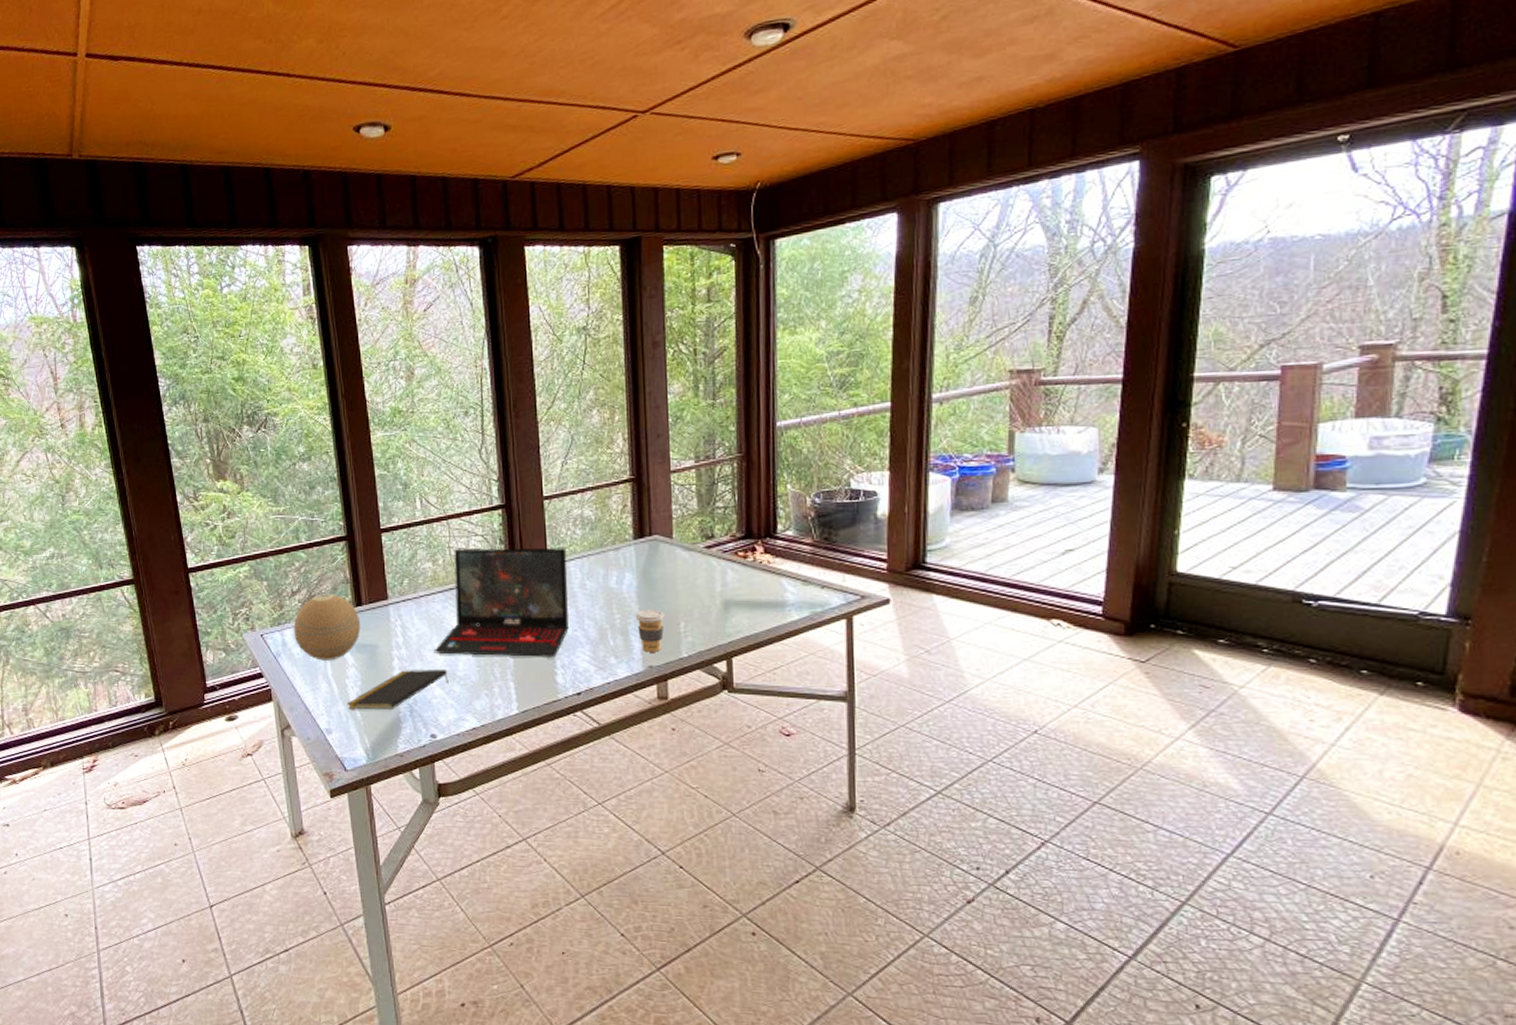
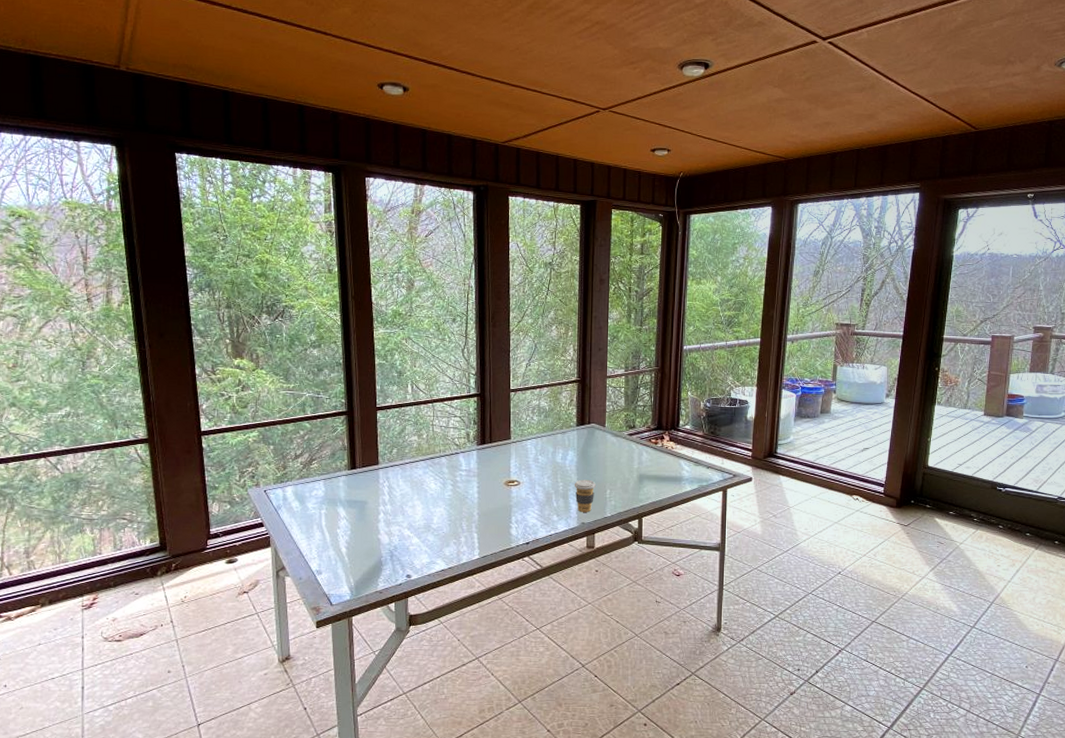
decorative orb: present [293,593,361,661] -> none [294,458,354,514]
notepad: present [347,668,449,709] -> none [336,522,424,554]
laptop: present [434,548,569,657] -> none [414,427,526,514]

